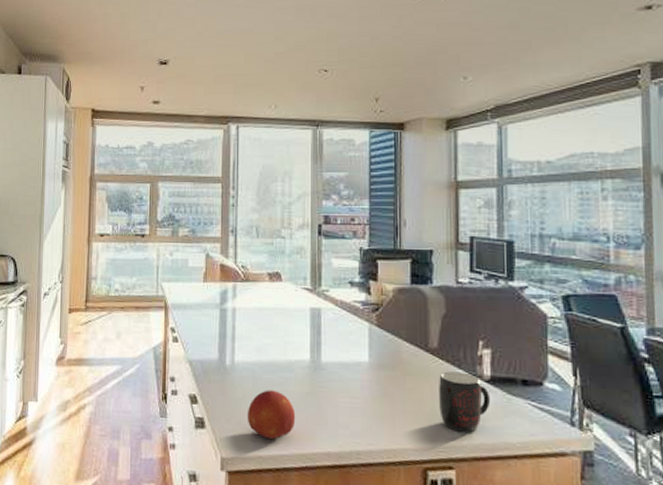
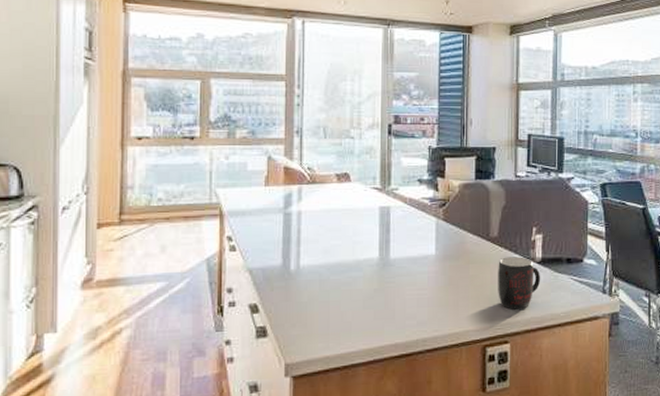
fruit: present [247,390,296,440] -> none [313,291,364,339]

